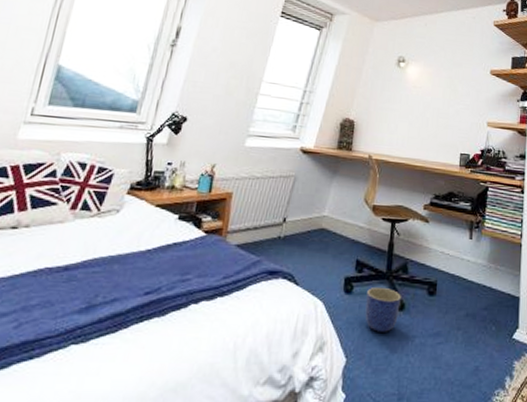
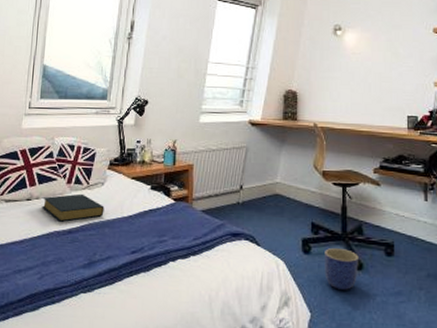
hardback book: none [32,222,117,256] -> present [42,193,104,222]

